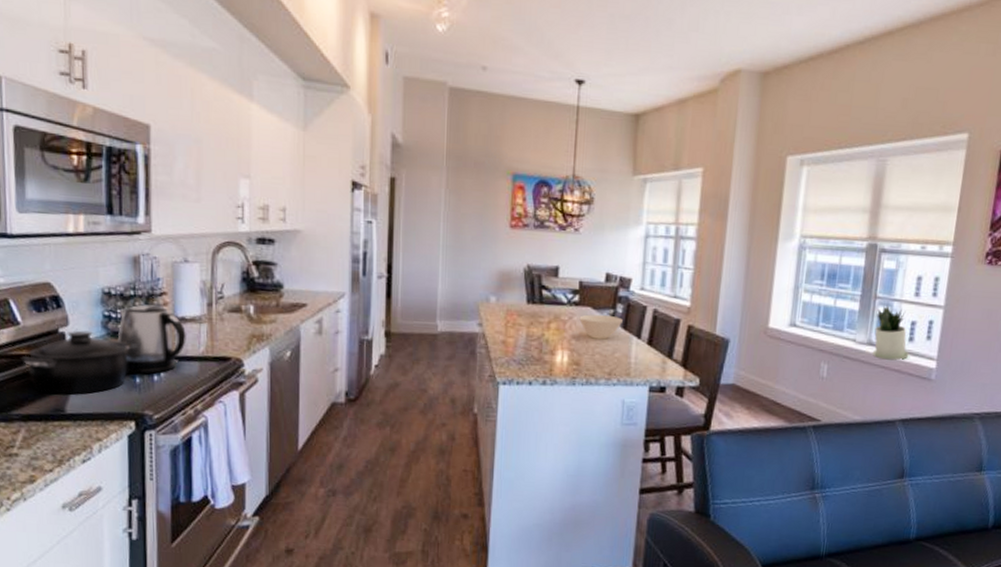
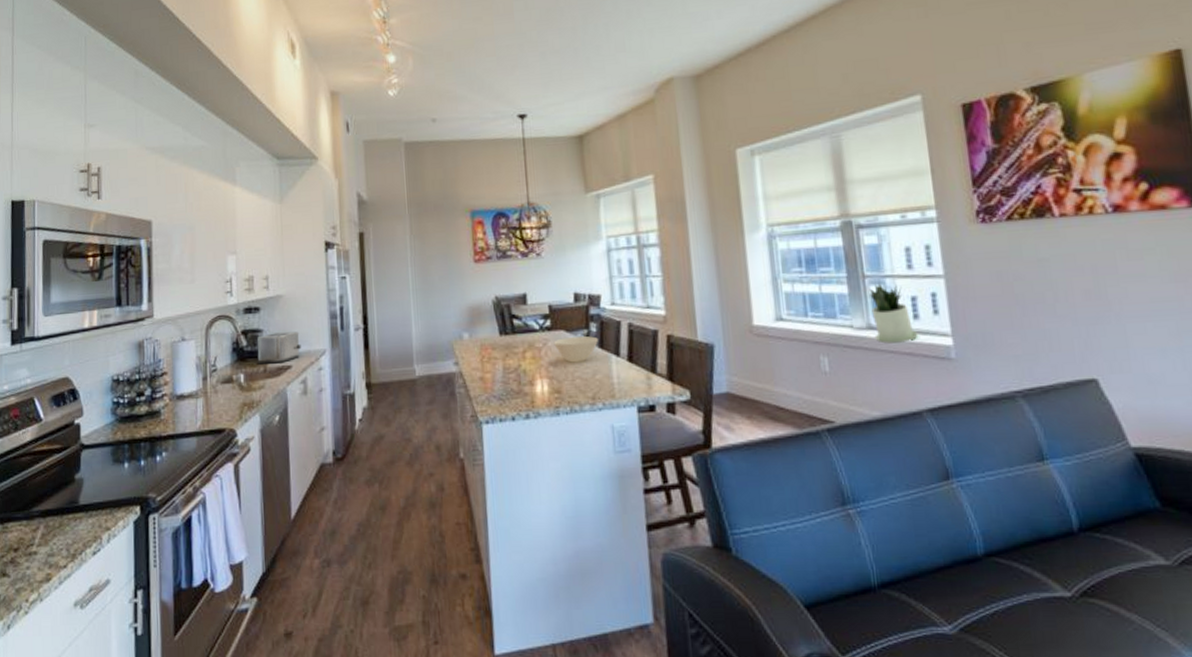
saucepan: present [20,330,132,396] -> none [41,419,138,488]
kettle: present [117,304,186,375] -> none [124,386,185,458]
toaster: none [269,267,319,300] -> present [257,331,301,364]

